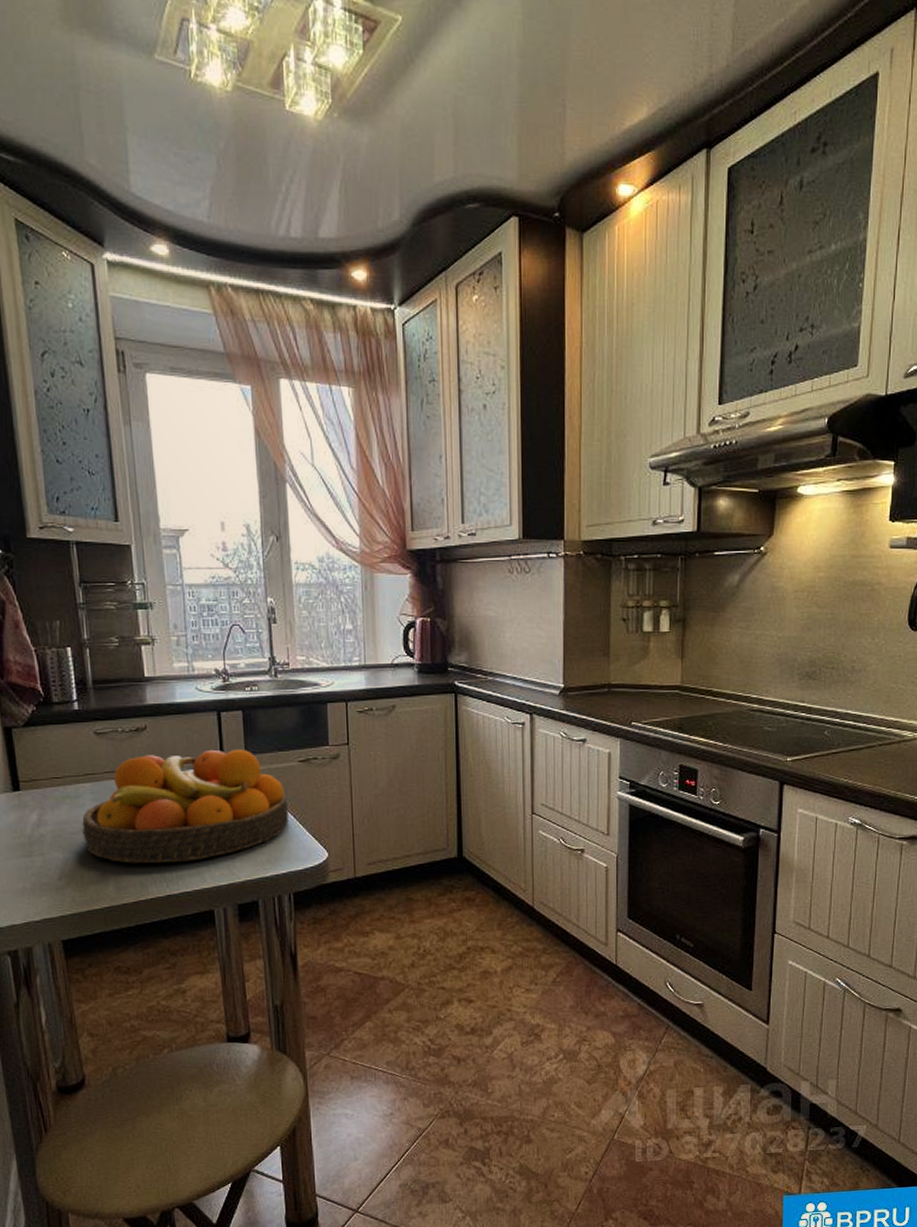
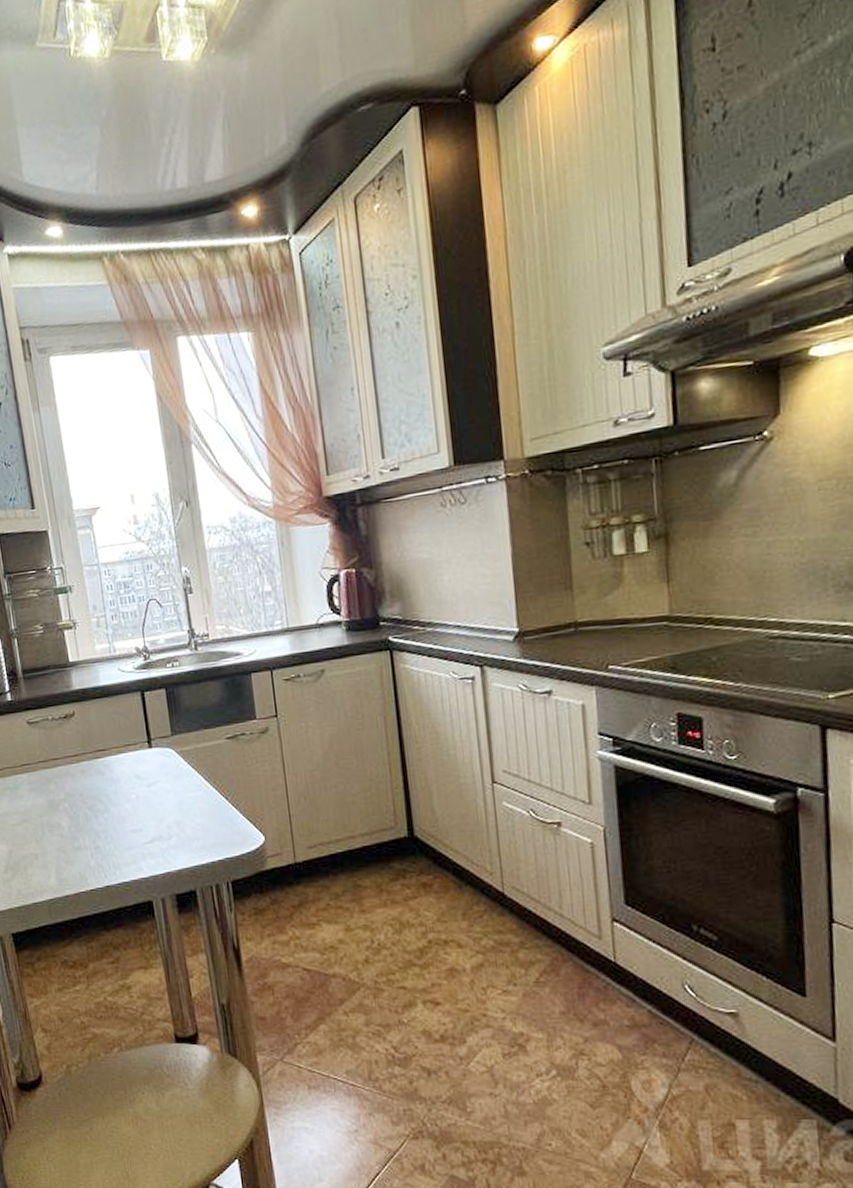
fruit bowl: present [82,749,289,864] -> none [22,729,221,854]

